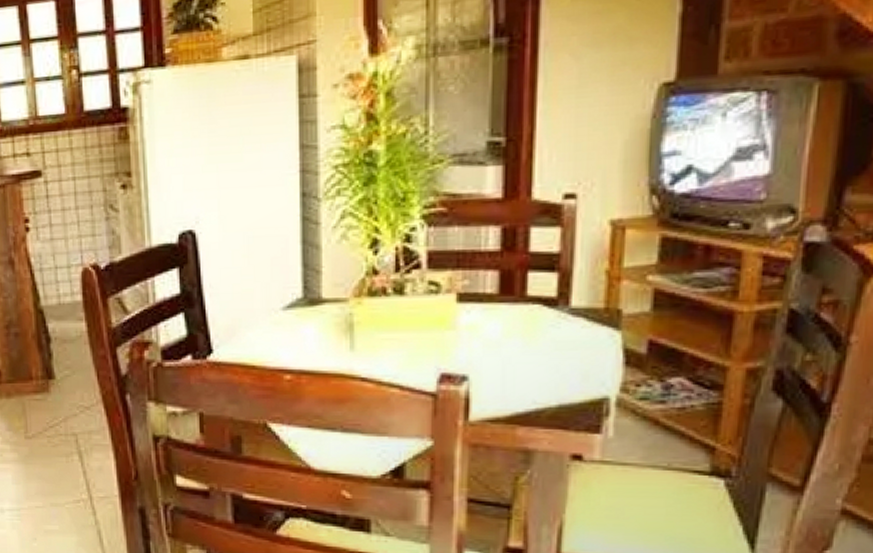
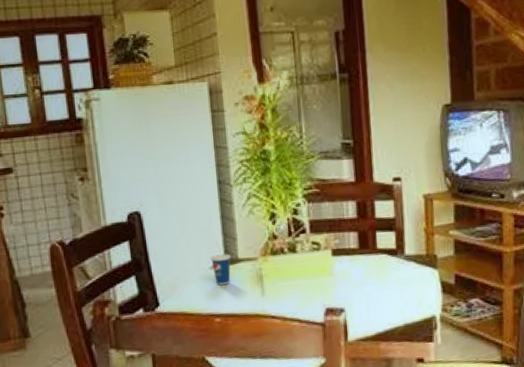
cup: none [283,274,312,332] -> present [210,242,231,285]

